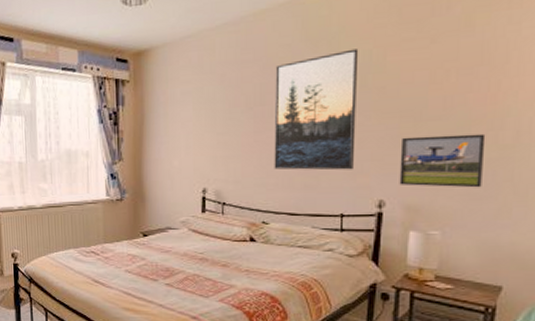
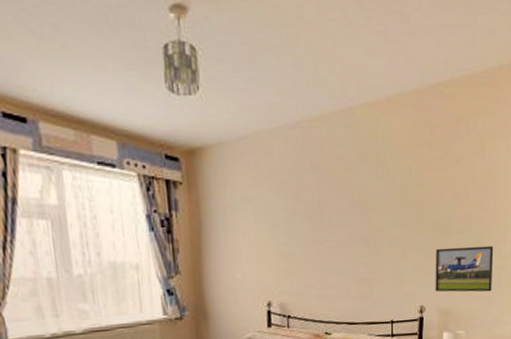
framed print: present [274,49,359,171] -> none [331,164,401,280]

